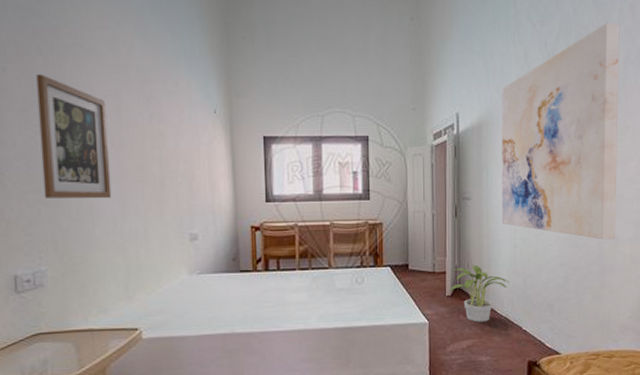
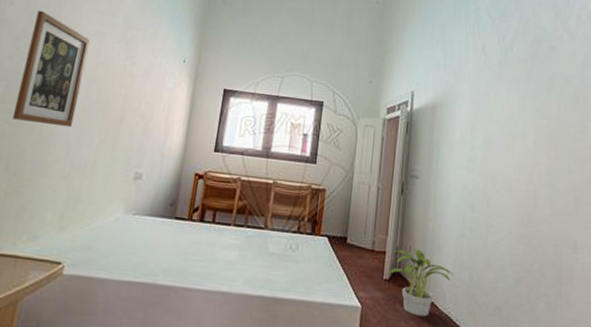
wall art: present [501,22,620,240] -> none [449,25,578,244]

